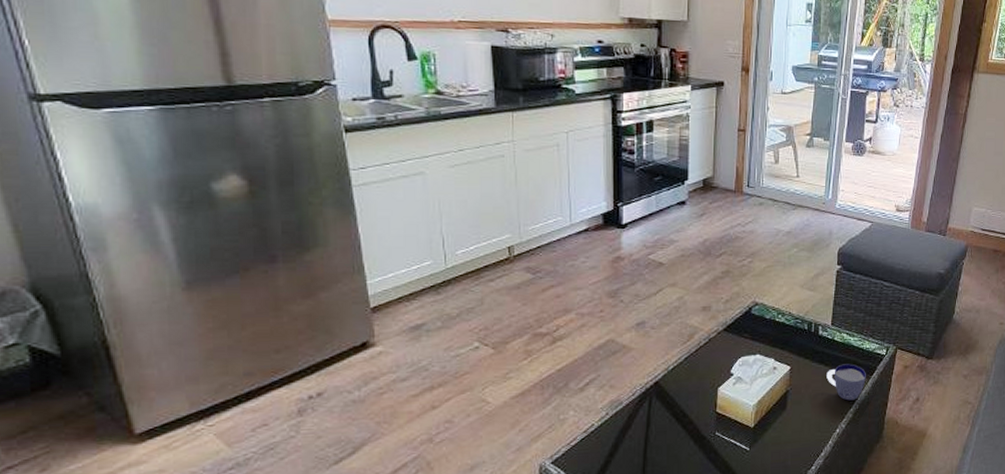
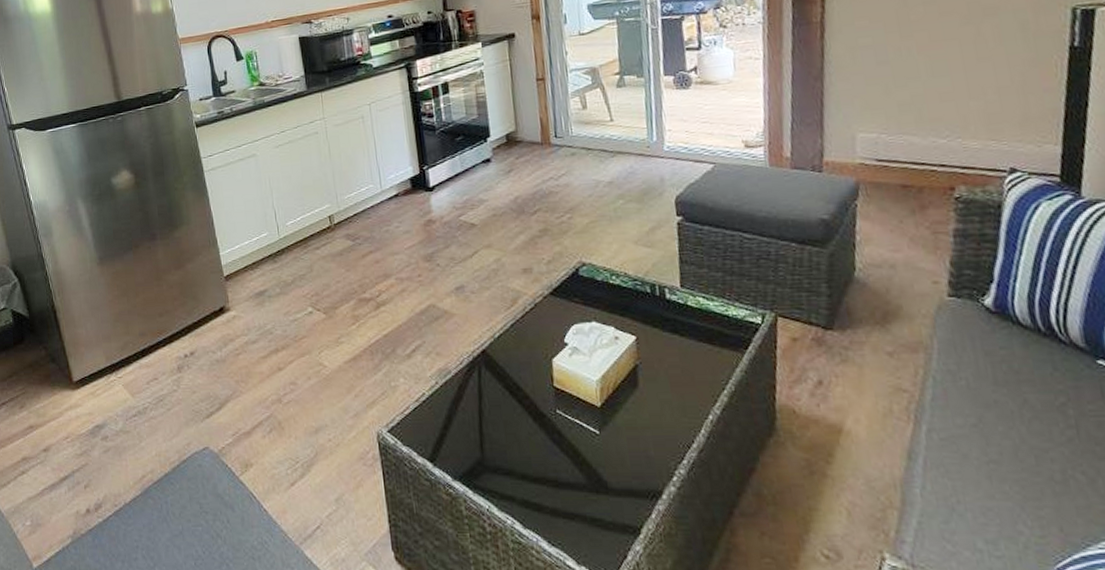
cup: present [826,364,866,401] -> none [684,334,740,380]

